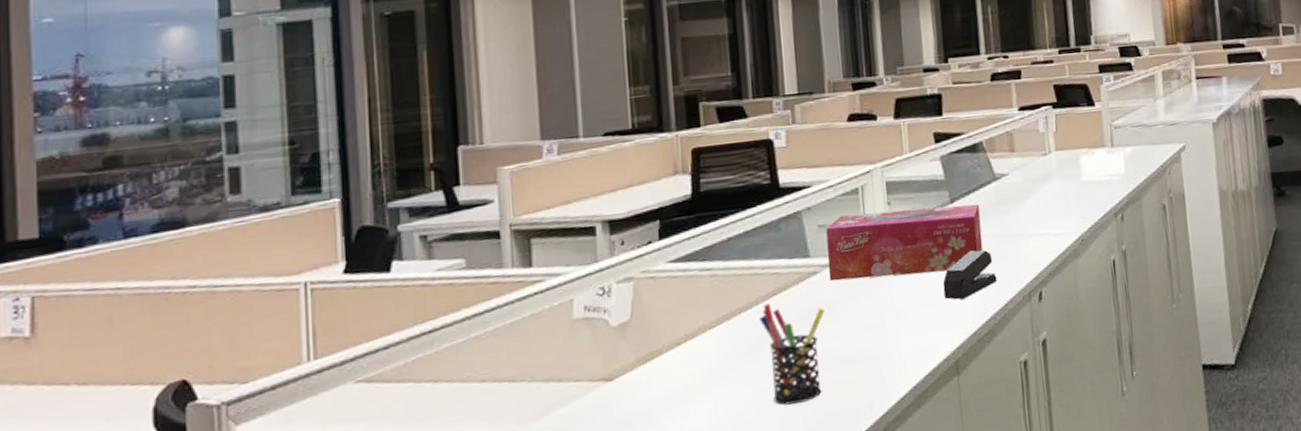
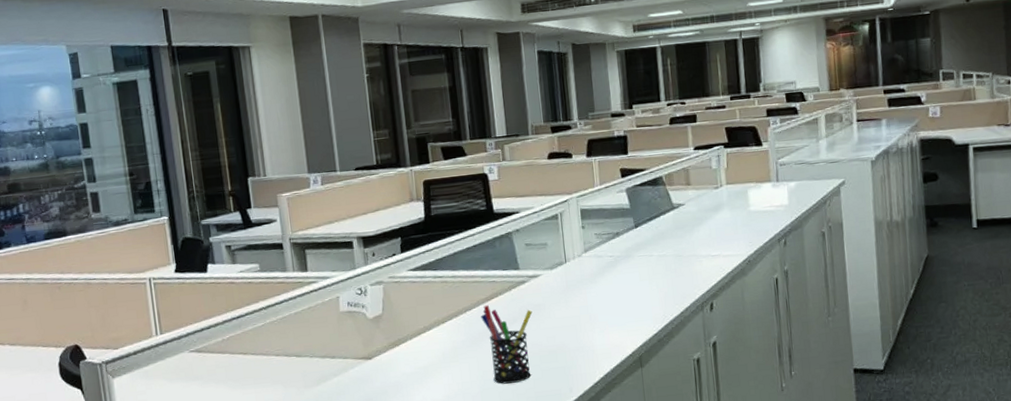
tissue box: present [826,204,983,282] -> none [532,229,663,289]
stapler: present [943,250,997,300] -> none [628,267,675,307]

